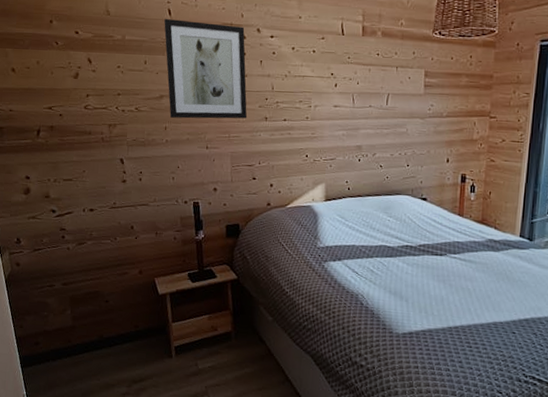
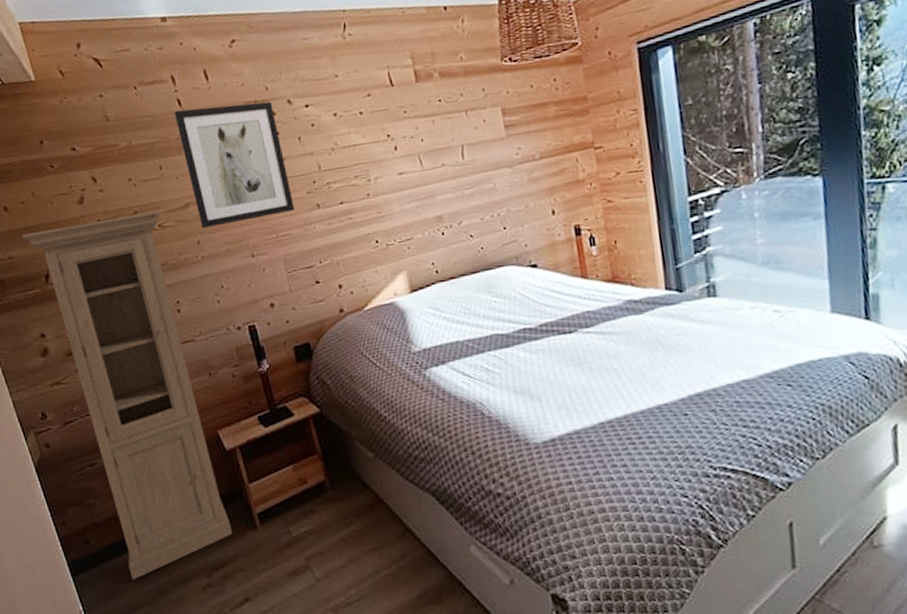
cabinet: none [23,93,153,379] -> present [22,210,232,580]

